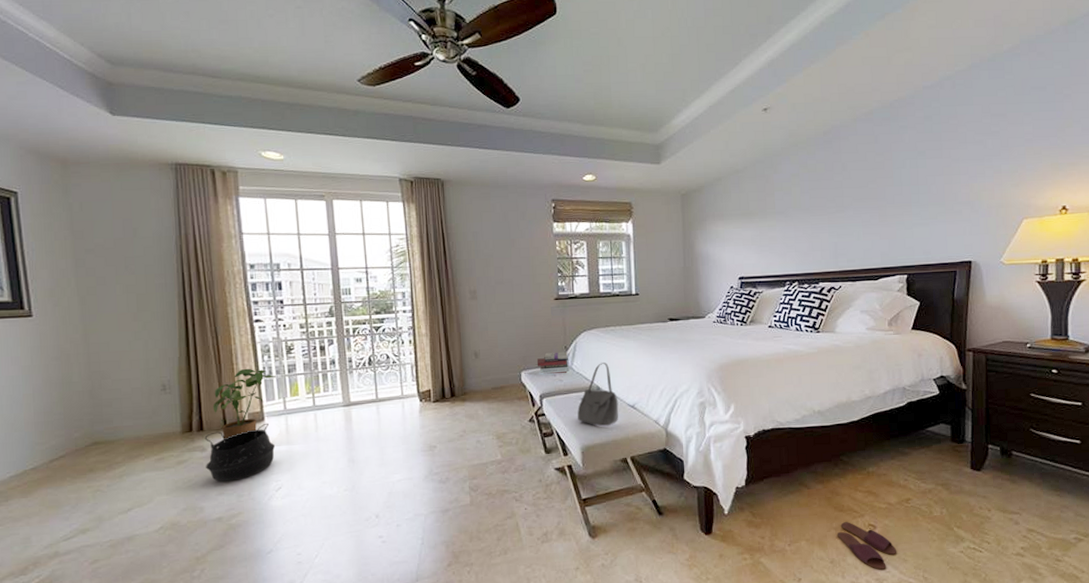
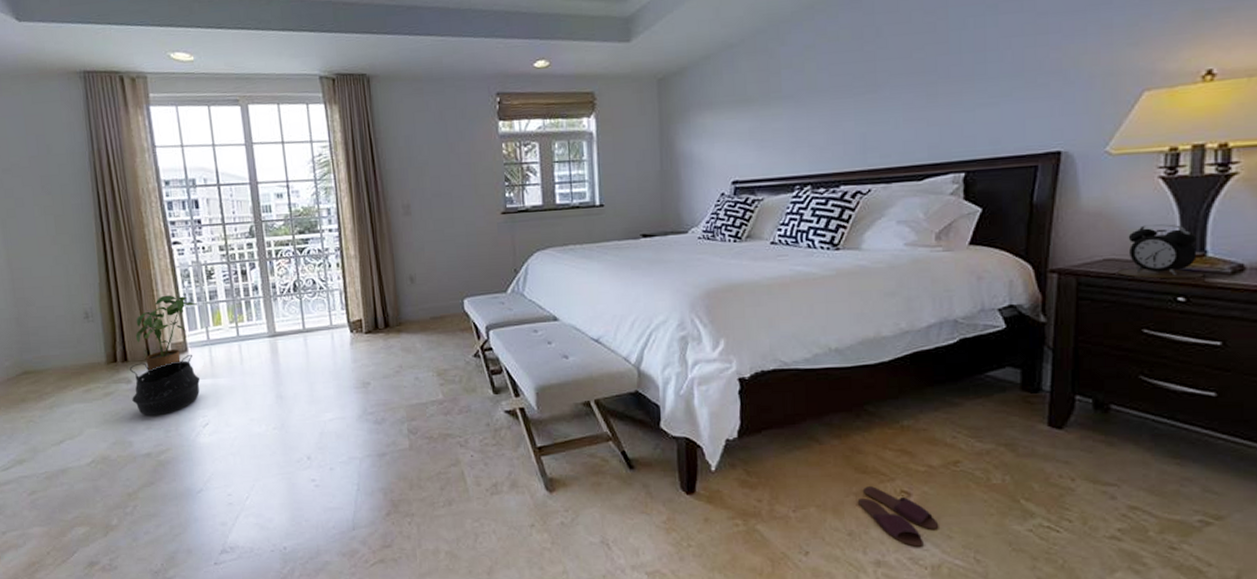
books: present [537,351,570,374] -> none [481,275,521,302]
handbag: present [577,362,619,427] -> none [530,288,581,364]
alarm clock: none [1012,316,1069,357] -> present [1117,224,1205,280]

